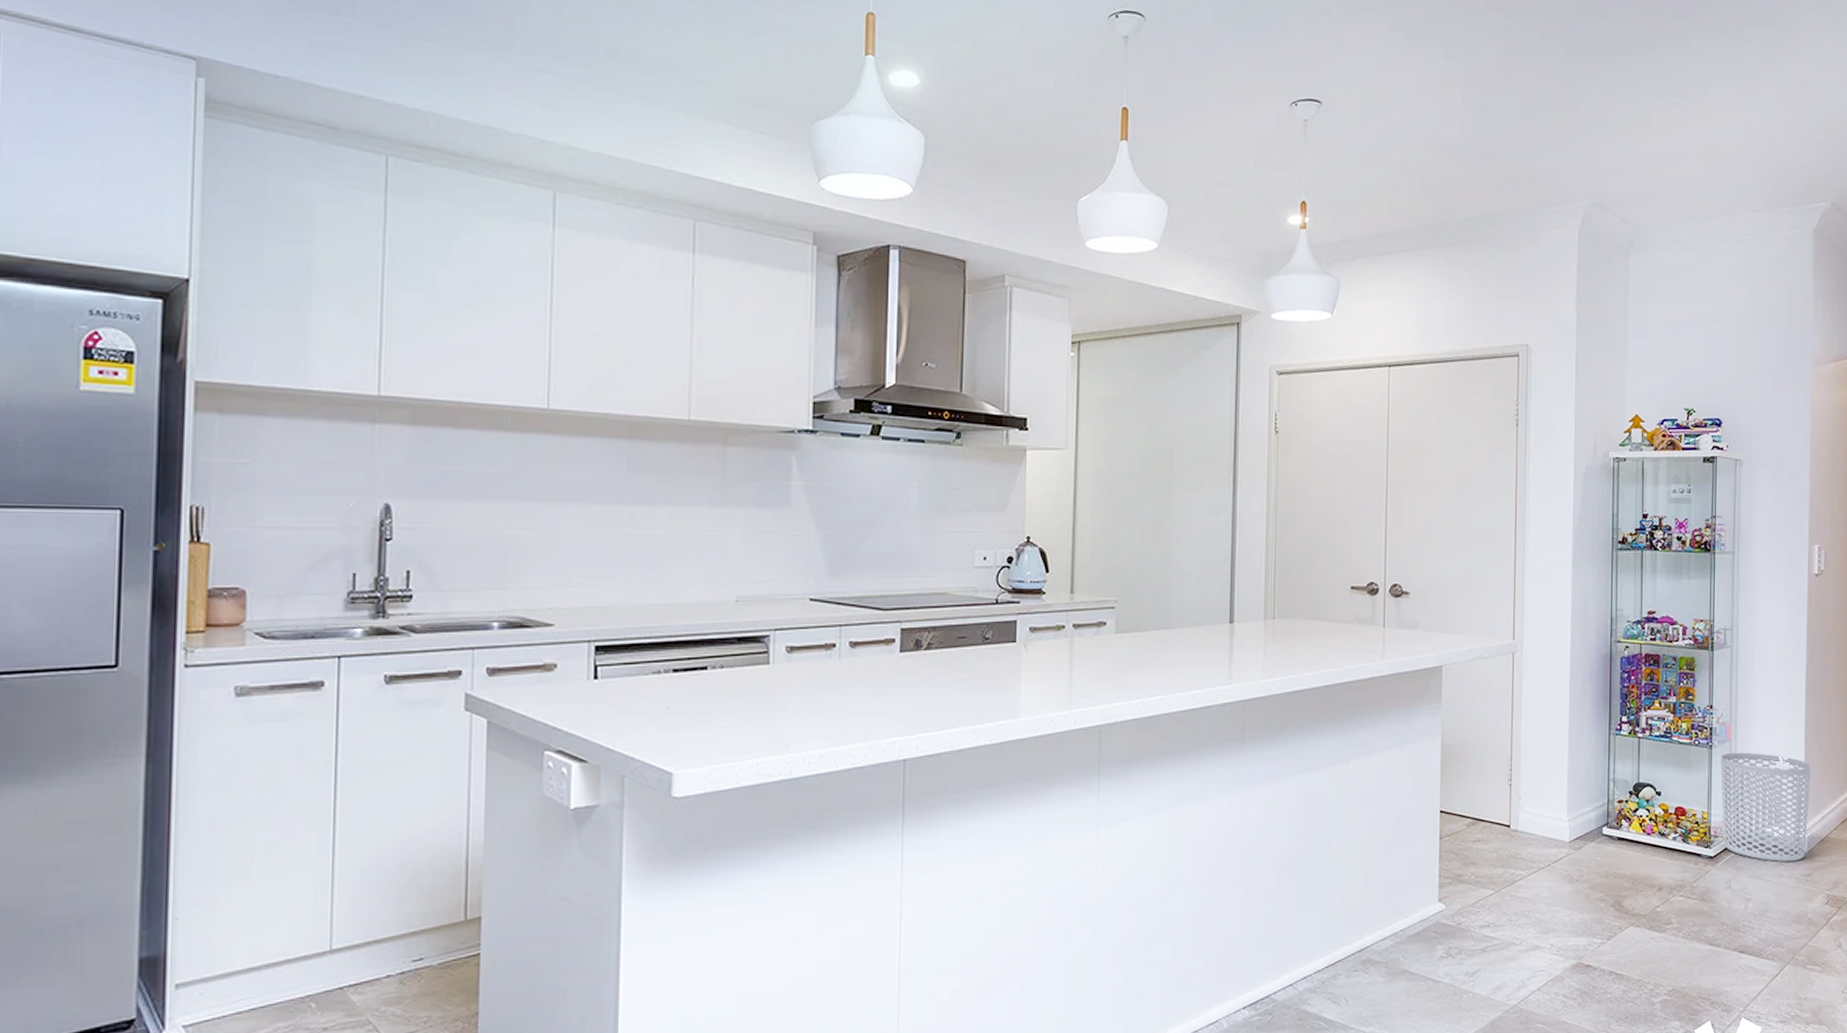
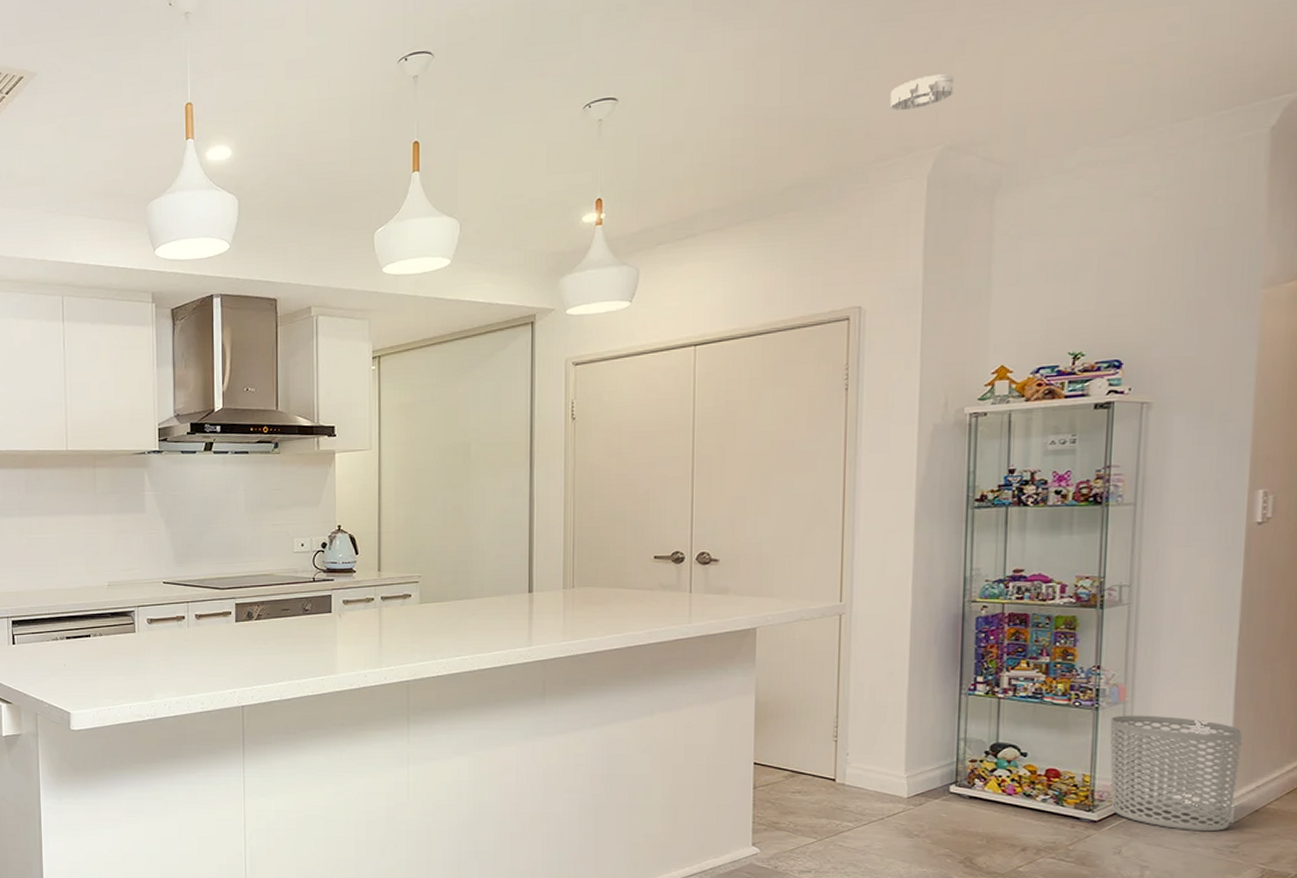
smoke detector: none [1549,134,1598,163] -> present [889,73,954,111]

